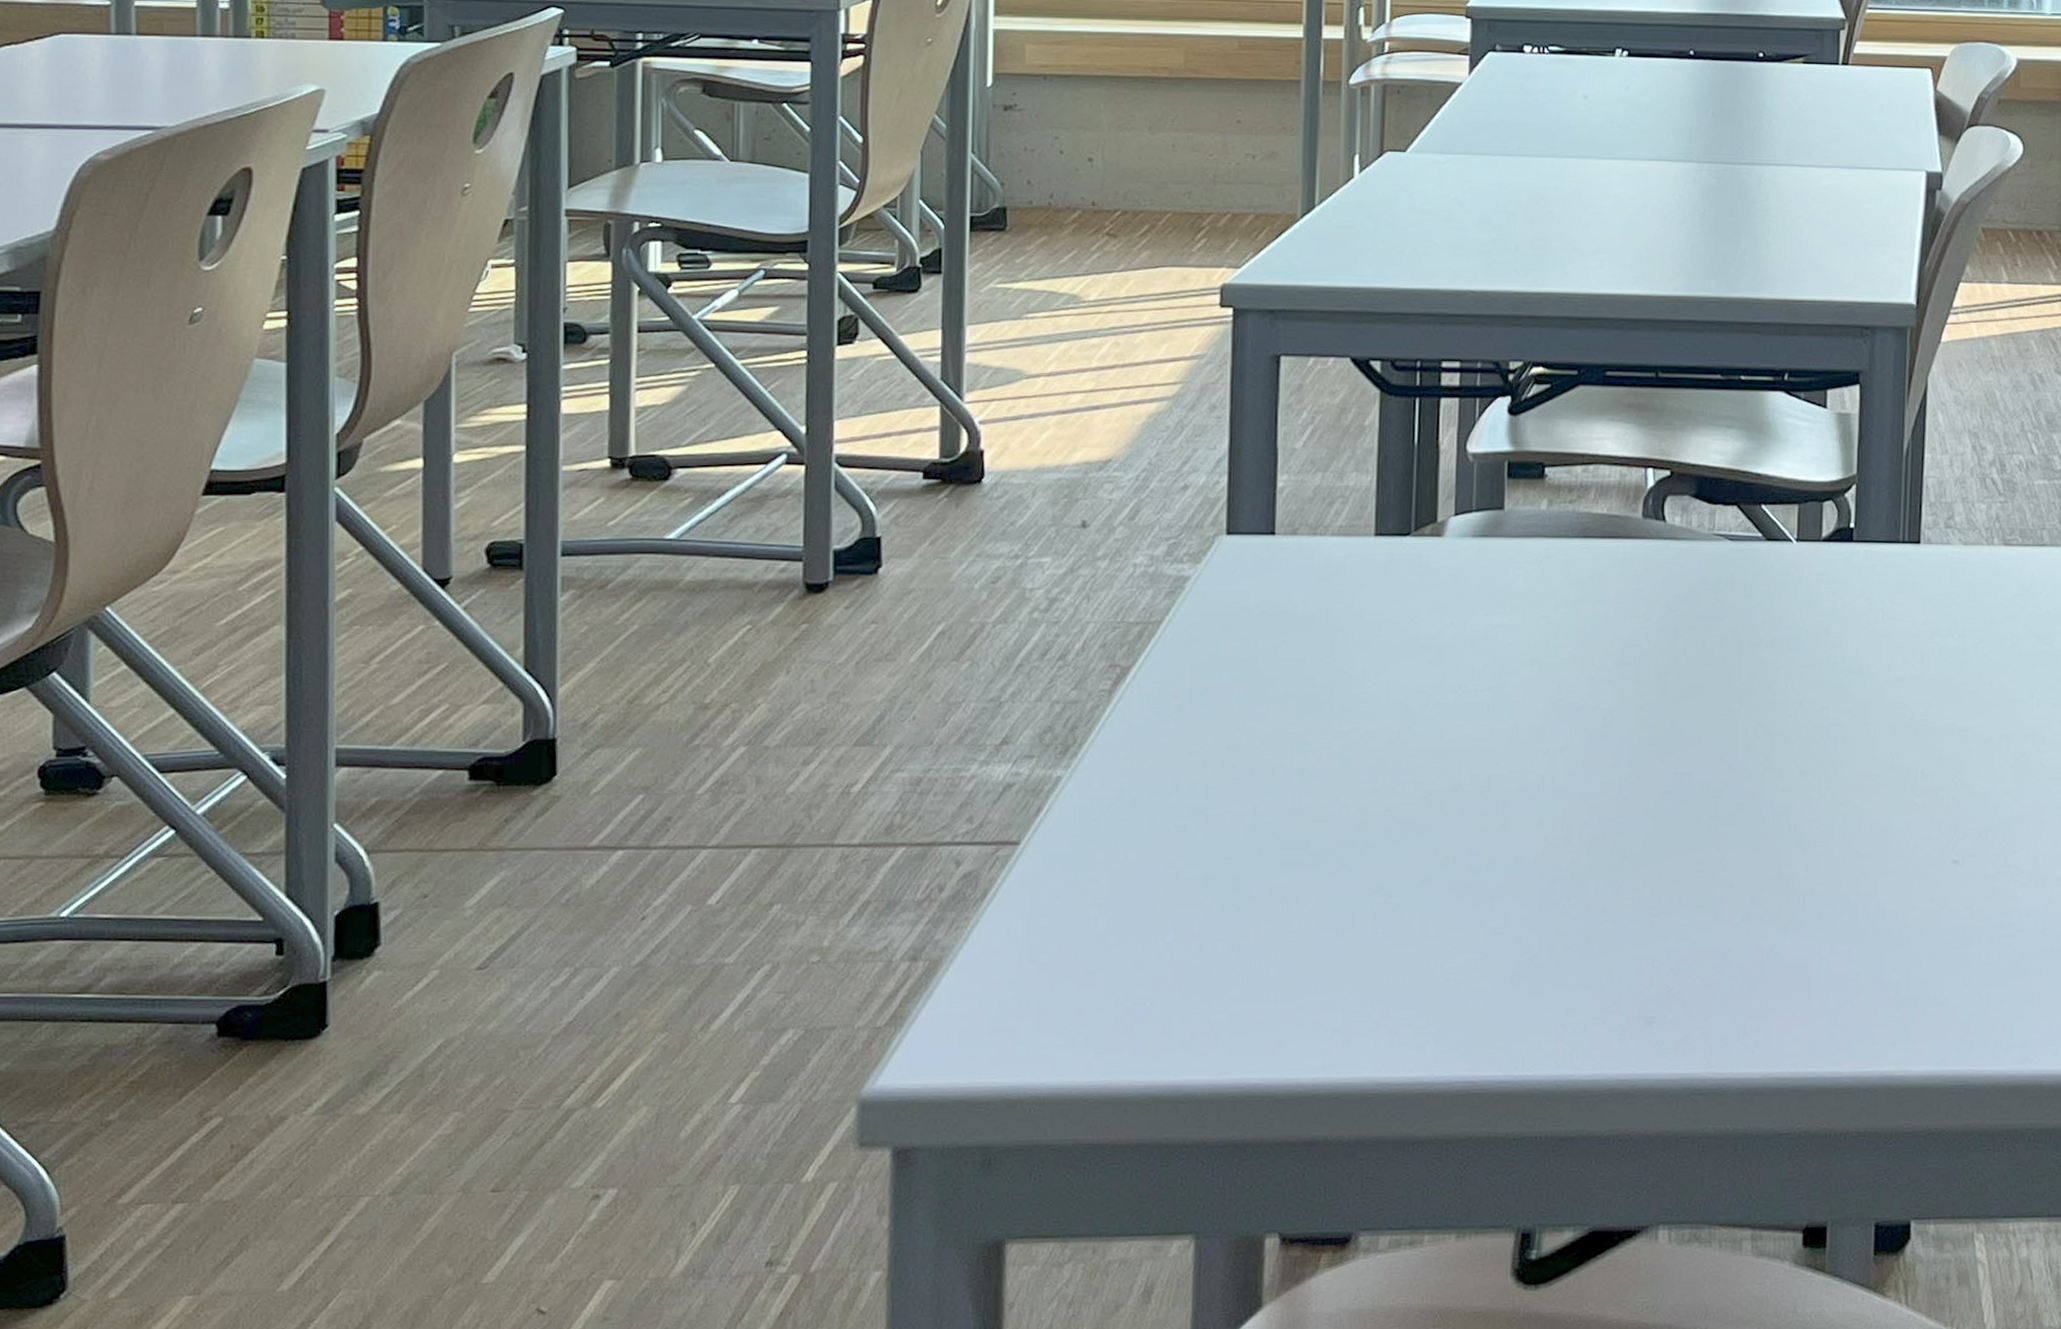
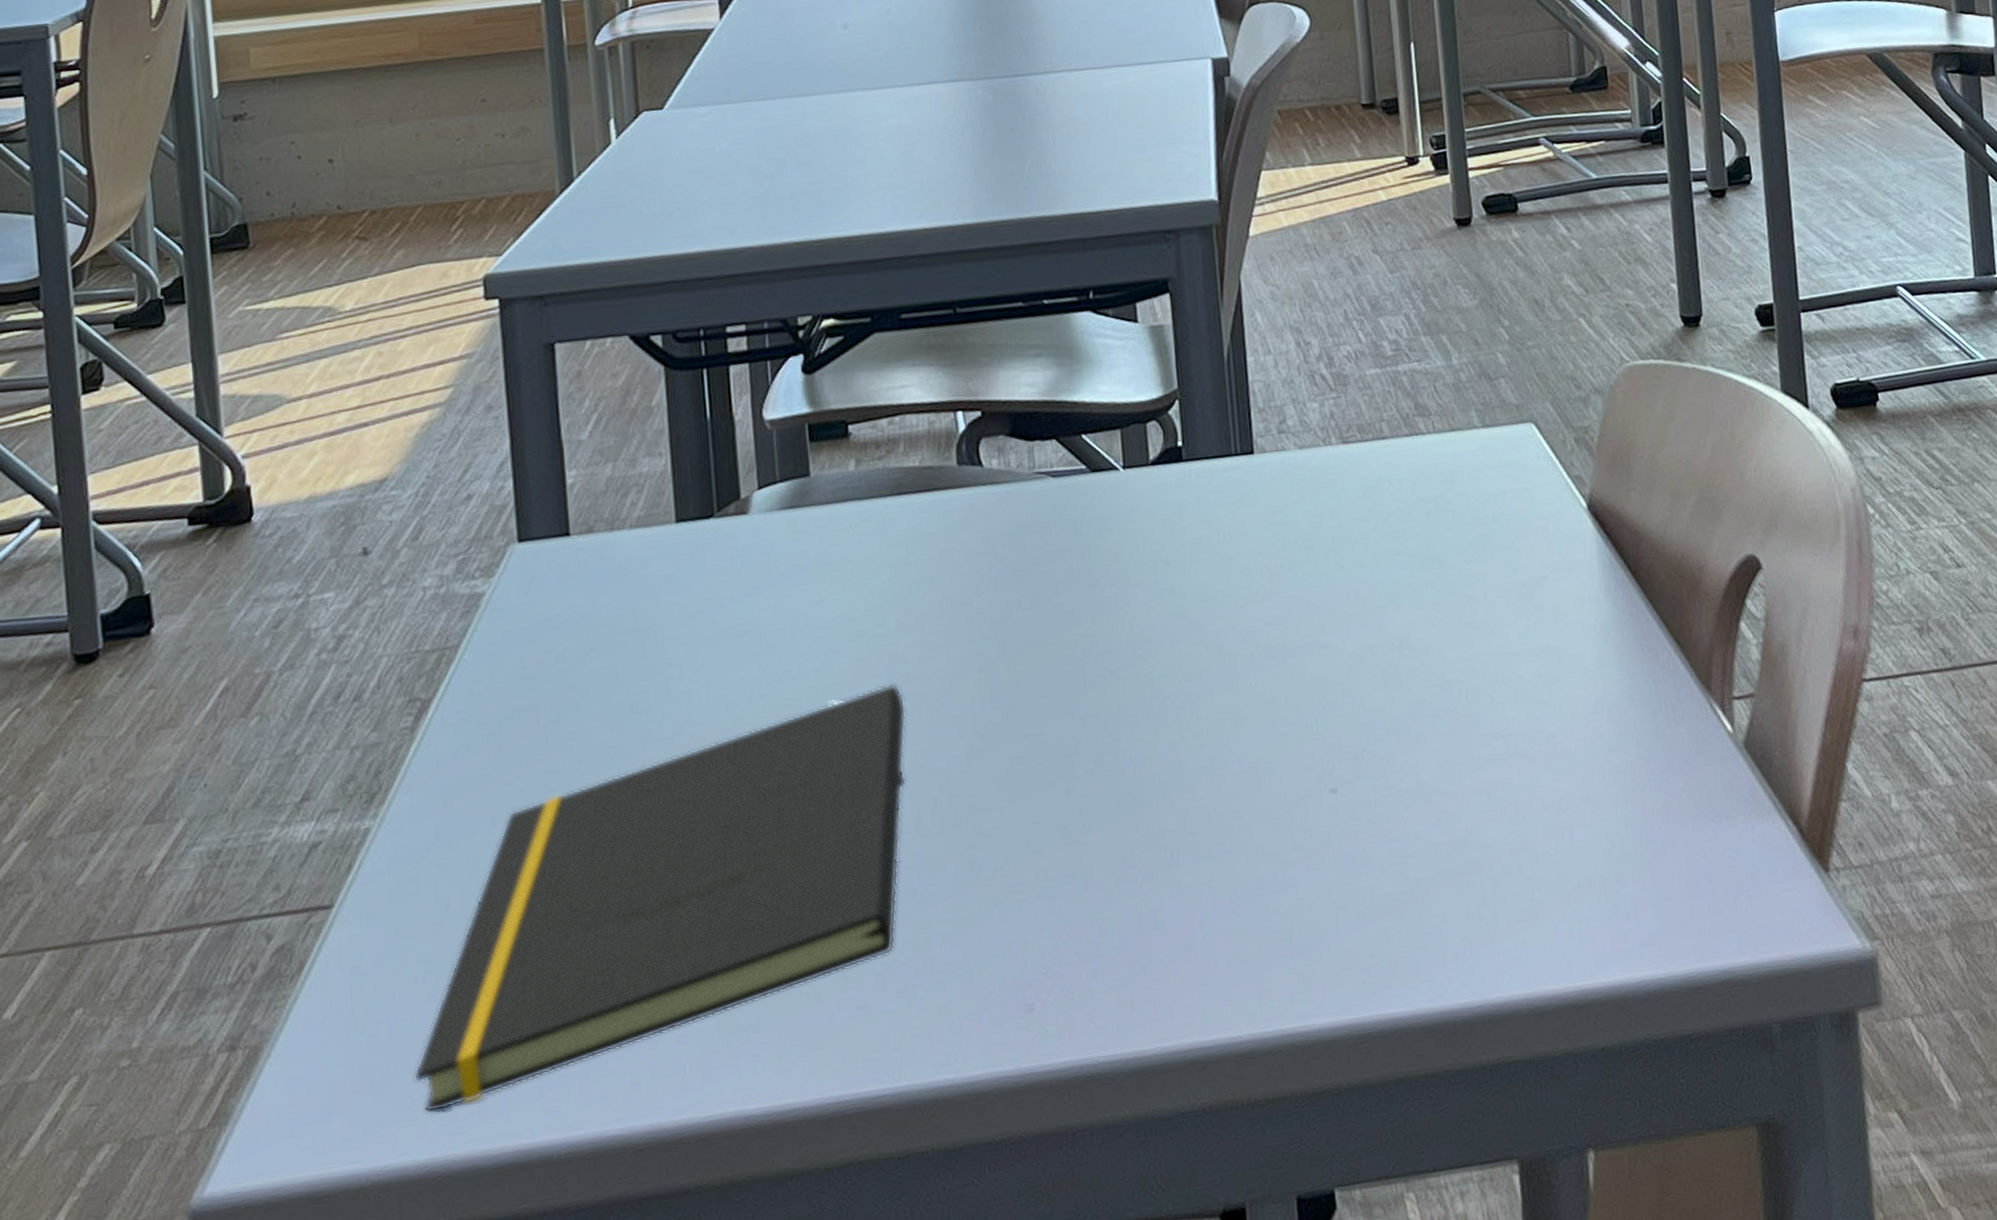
notepad: none [1077,710,1568,1041] -> present [413,684,907,1113]

